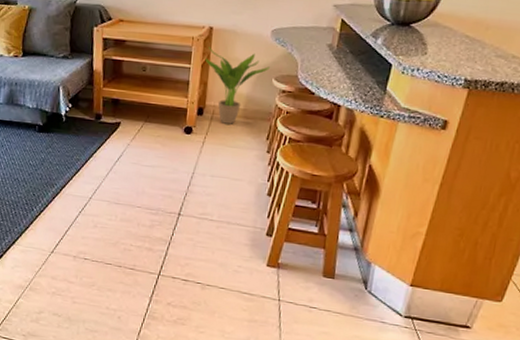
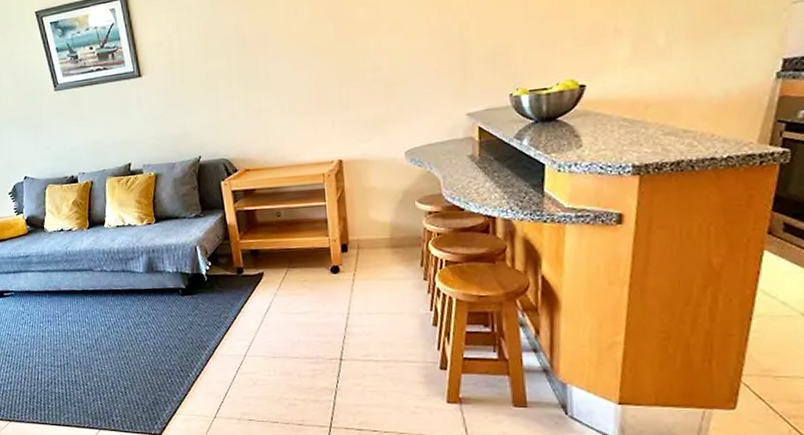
potted plant: present [205,46,270,124] -> none [339,178,410,257]

